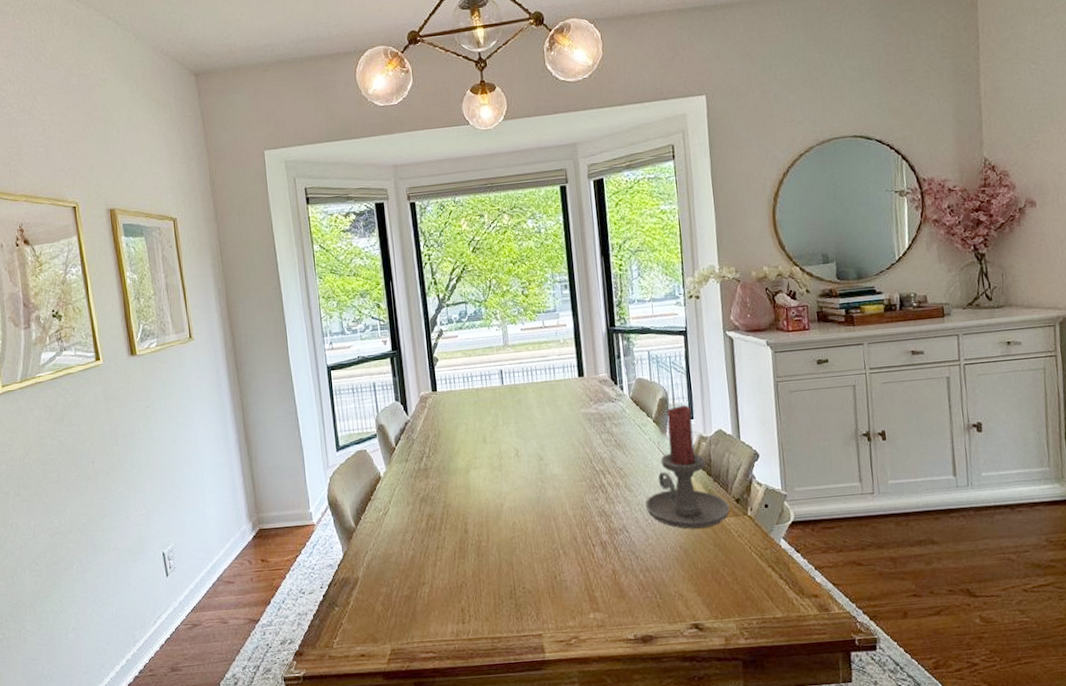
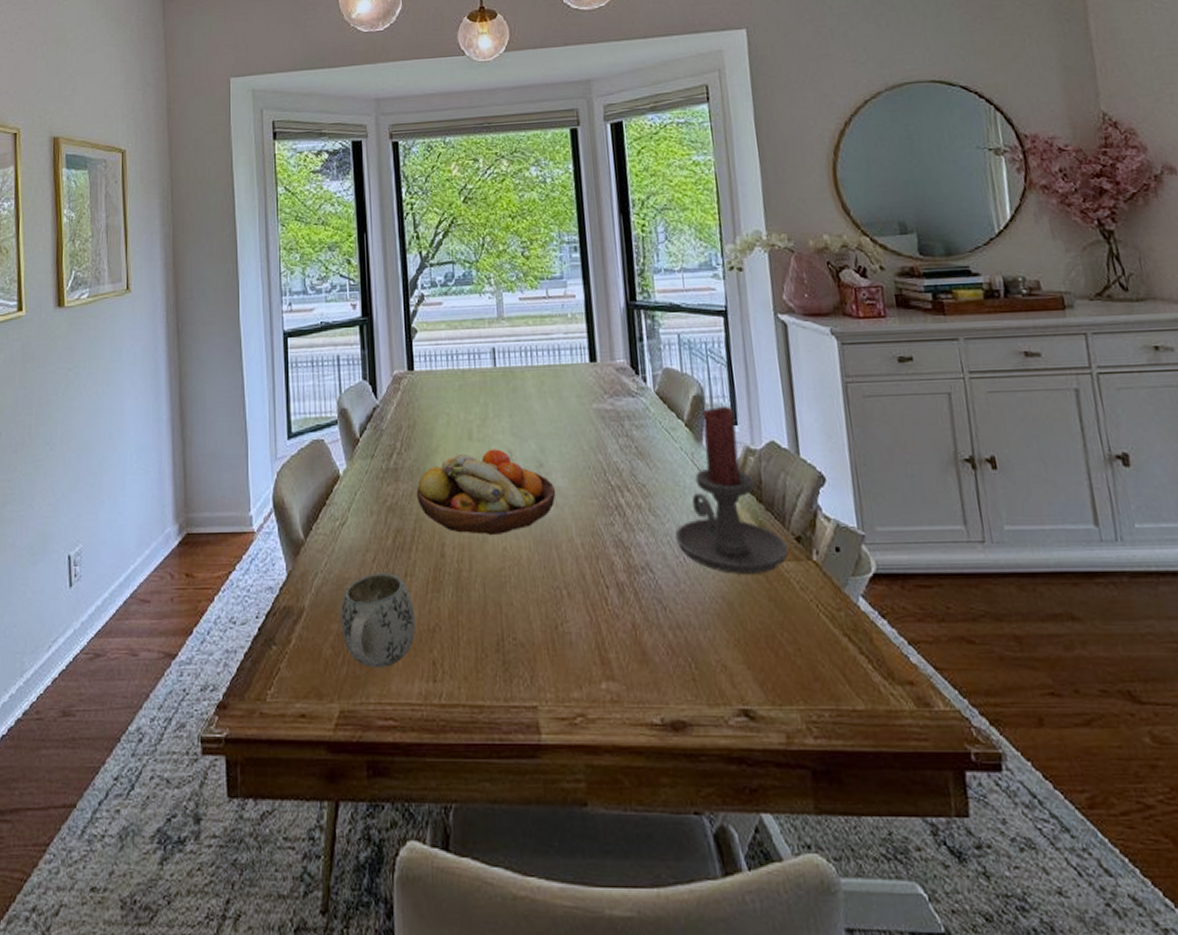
mug: none [387,547,447,618] -> present [341,573,416,669]
fruit bowl: none [443,448,553,514] -> present [416,449,556,536]

